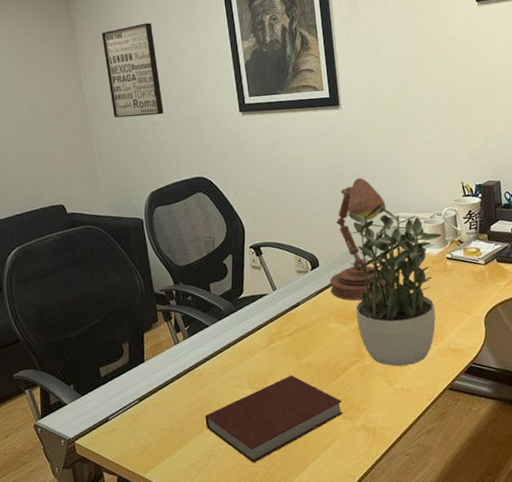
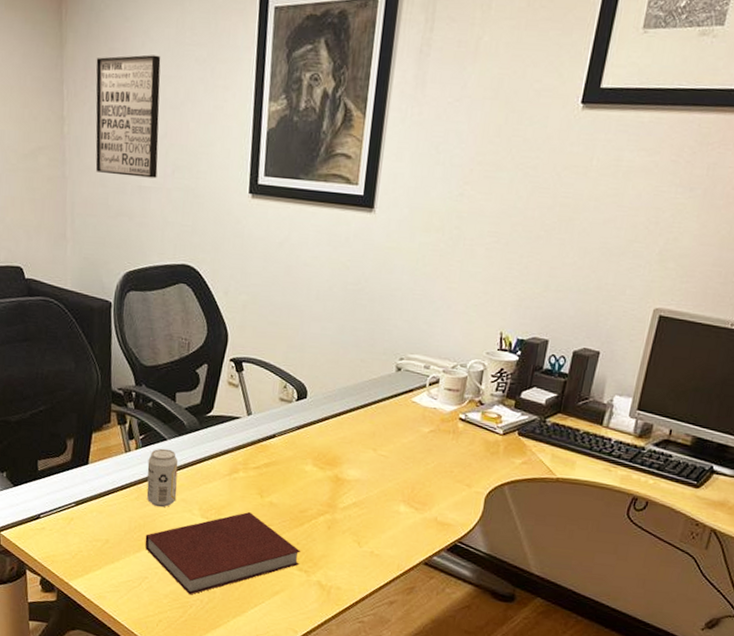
beverage can: none [195,334,226,388] -> present [146,448,179,508]
desk lamp: present [329,178,387,301] -> none [314,303,403,446]
potted plant: present [347,204,442,367] -> none [336,339,460,530]

